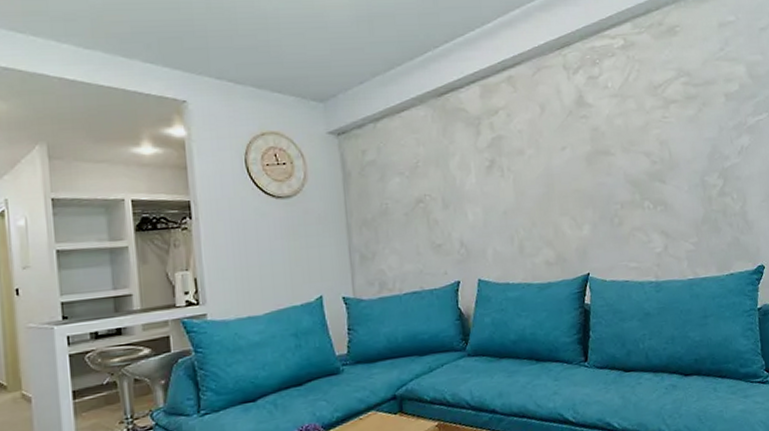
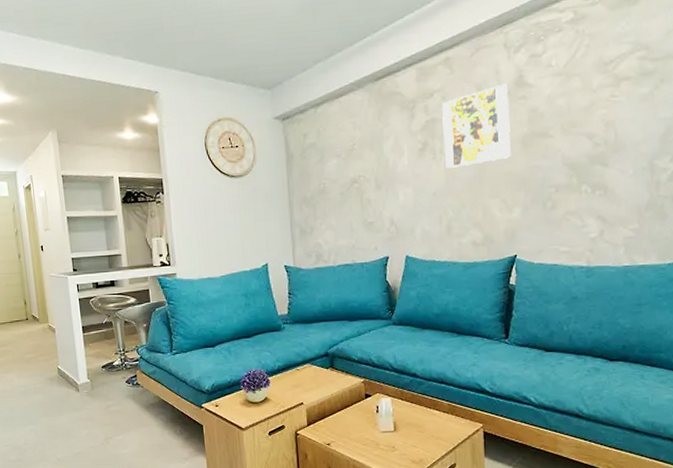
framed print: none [507,103,577,186] -> present [442,83,511,168]

